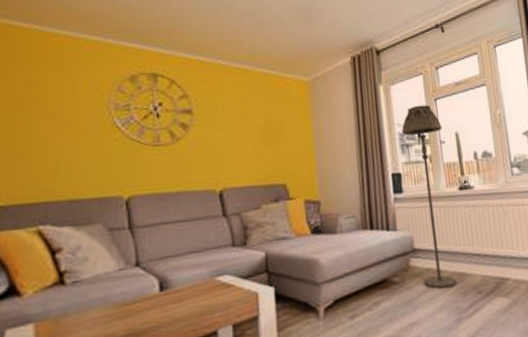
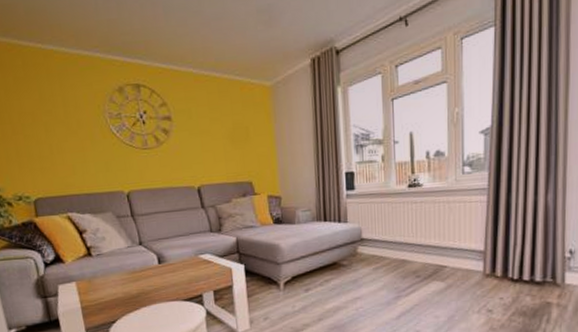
floor lamp: present [401,105,456,289] -> none [357,105,398,272]

